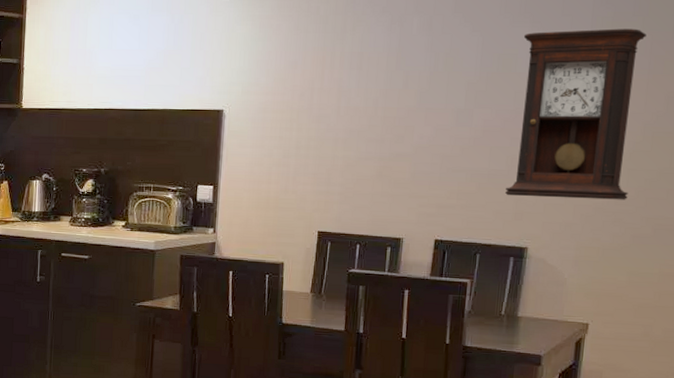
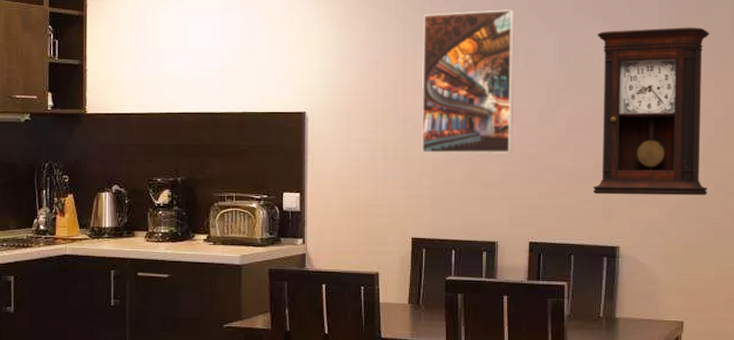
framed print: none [333,11,438,154] -> present [421,9,516,155]

